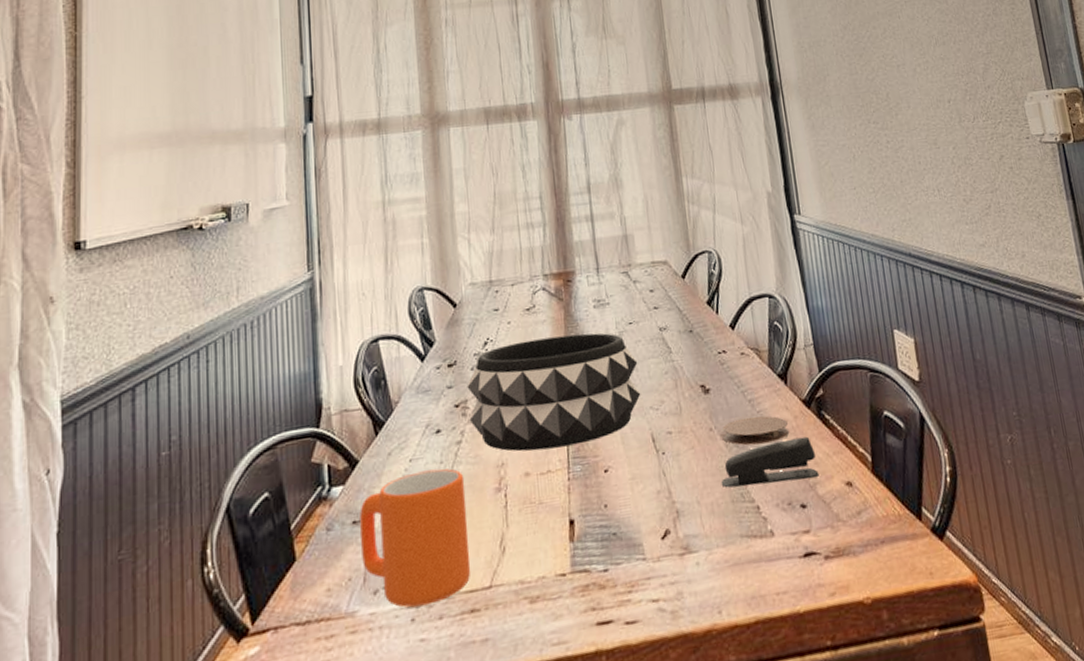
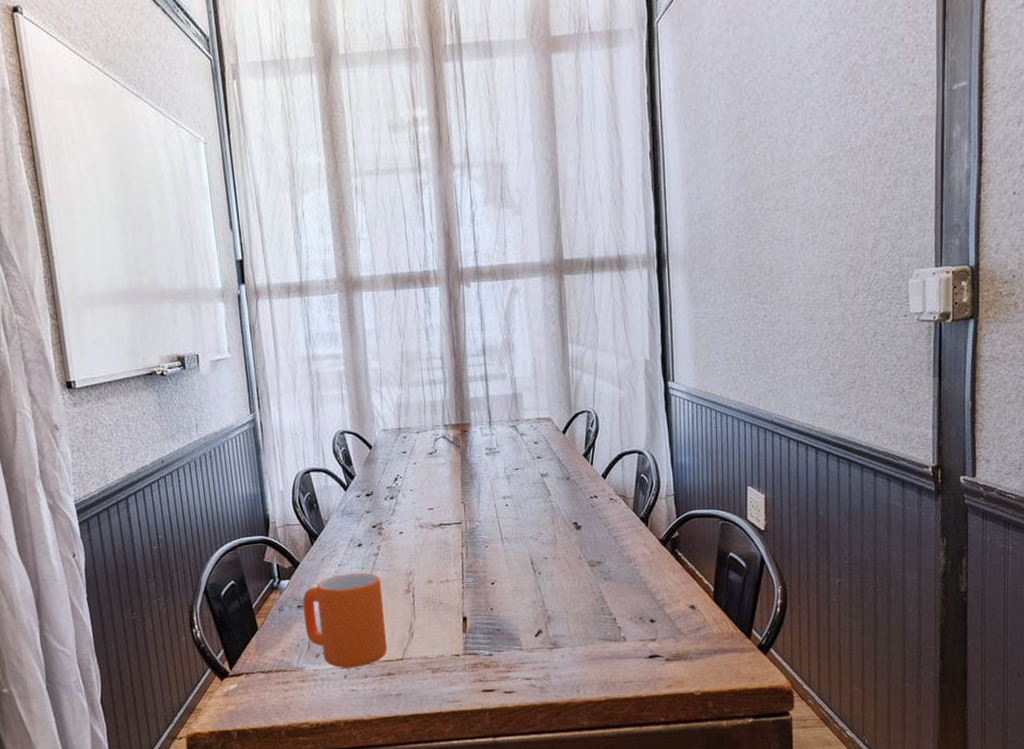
decorative bowl: present [467,333,641,452] -> none [381,475,523,565]
stapler: present [721,436,819,488] -> none [585,568,668,603]
coaster: present [723,415,790,446] -> none [590,550,647,572]

